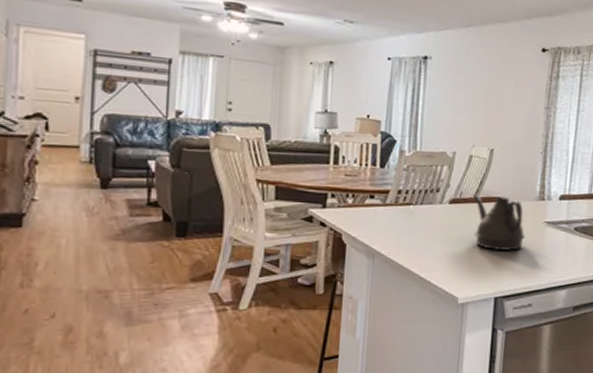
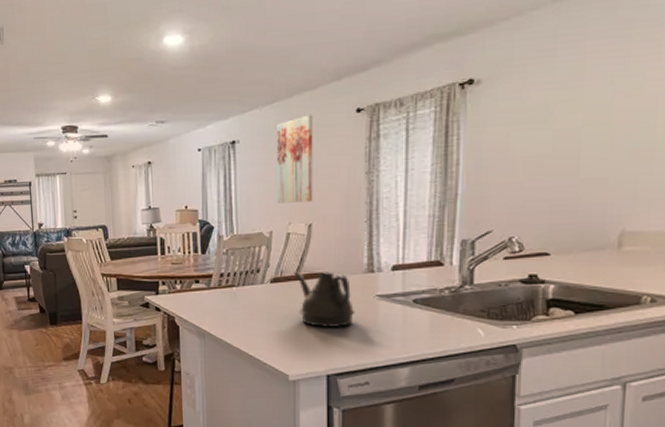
wall art: none [463,45,504,128] -> present [276,114,313,203]

